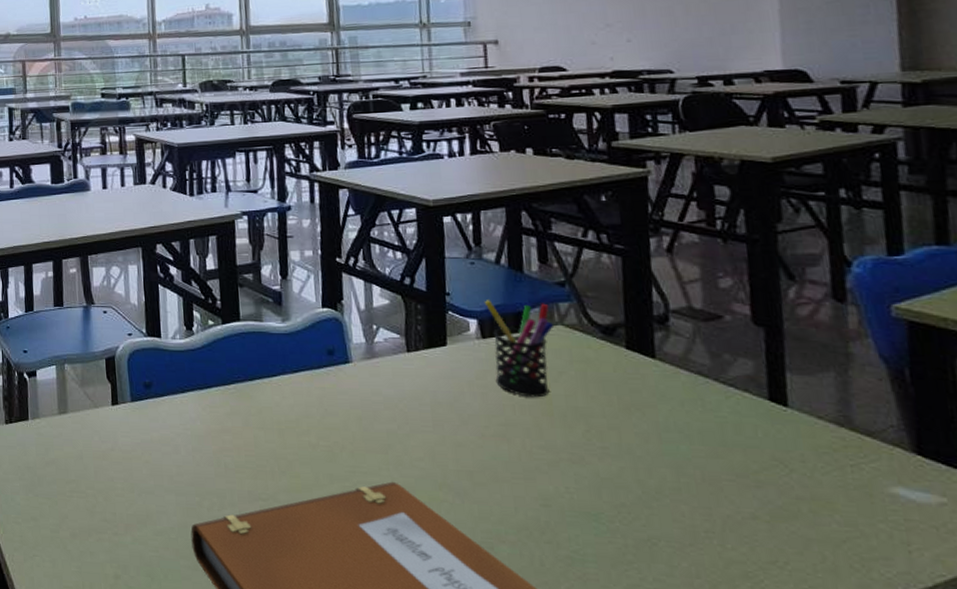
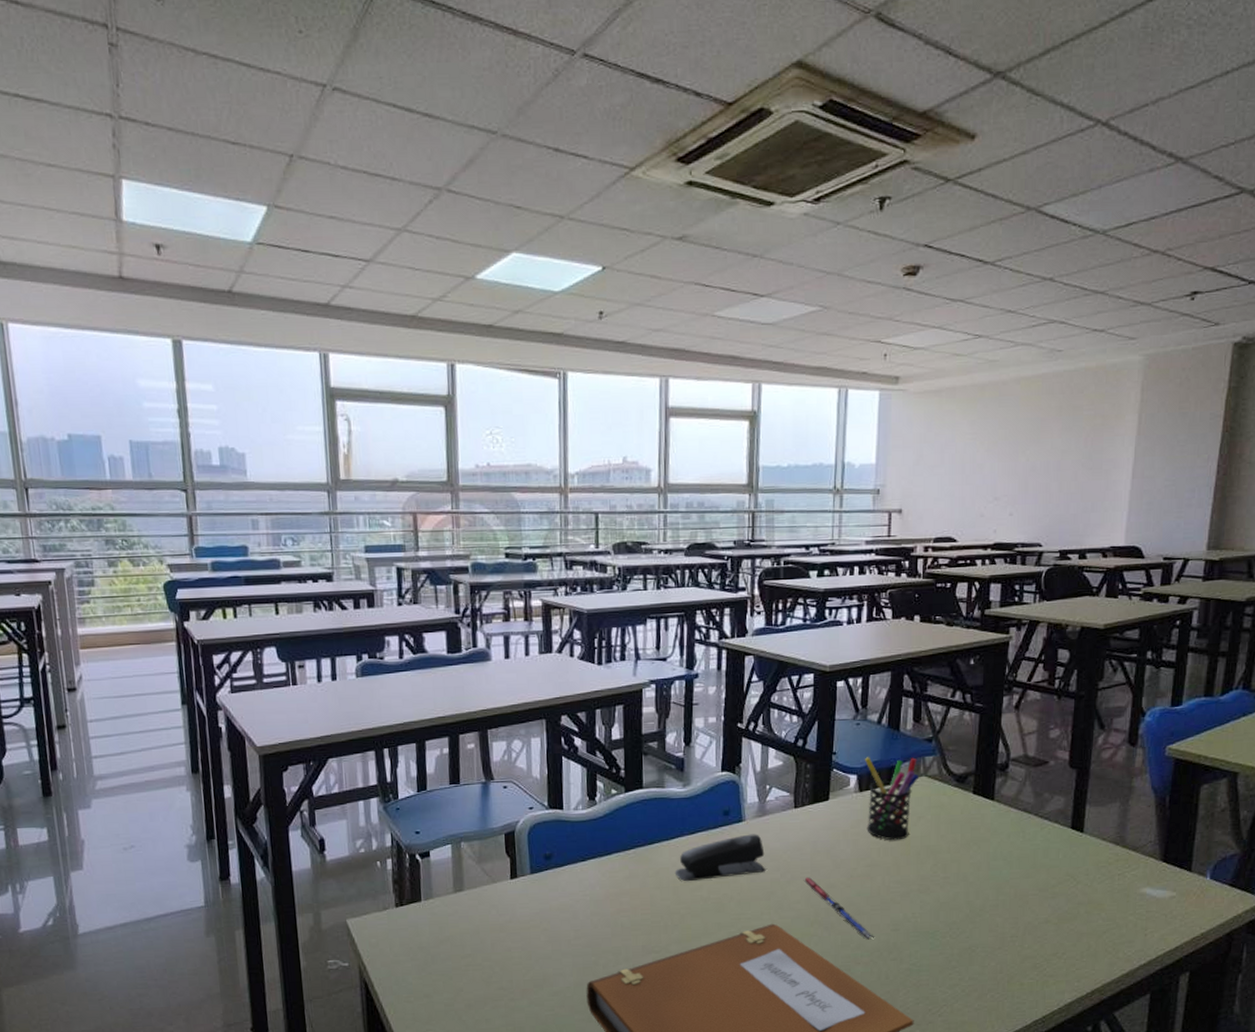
stapler: none [278,377,379,425] -> present [674,834,765,882]
pen: none [424,432,519,513] -> present [803,877,874,939]

